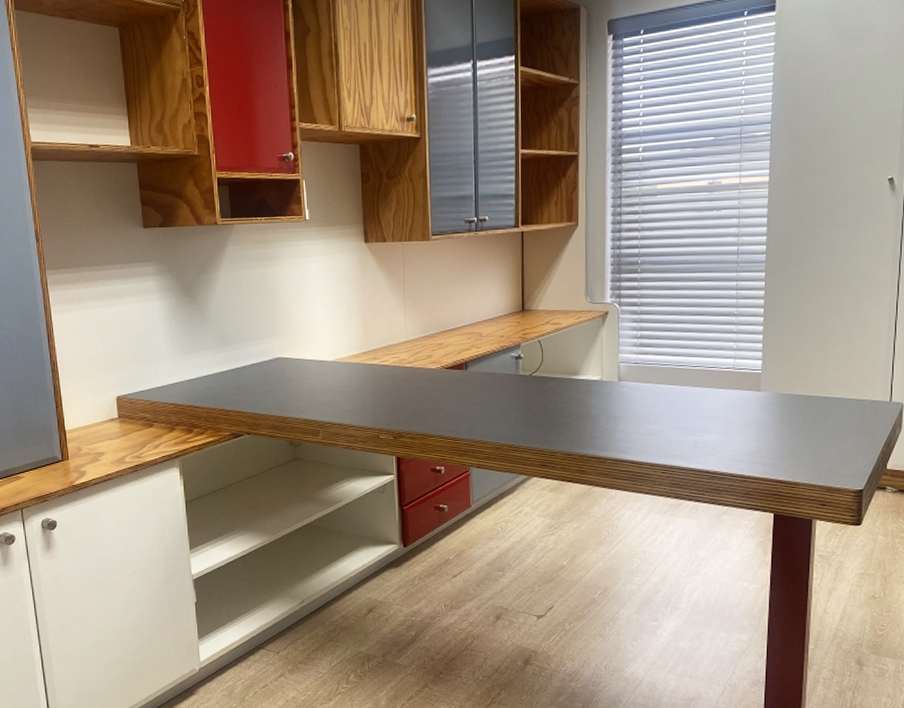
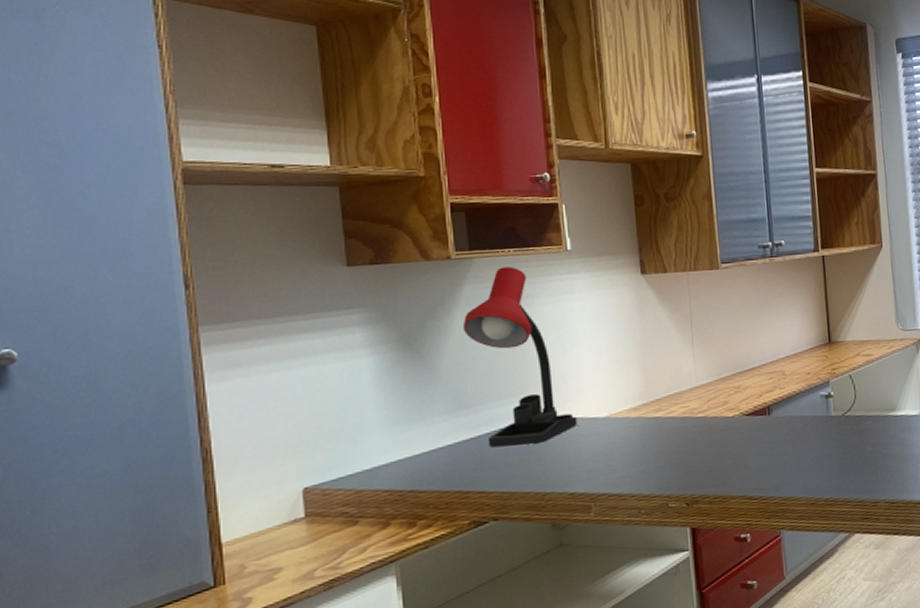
desk lamp: none [226,232,311,378] -> present [462,266,578,447]

